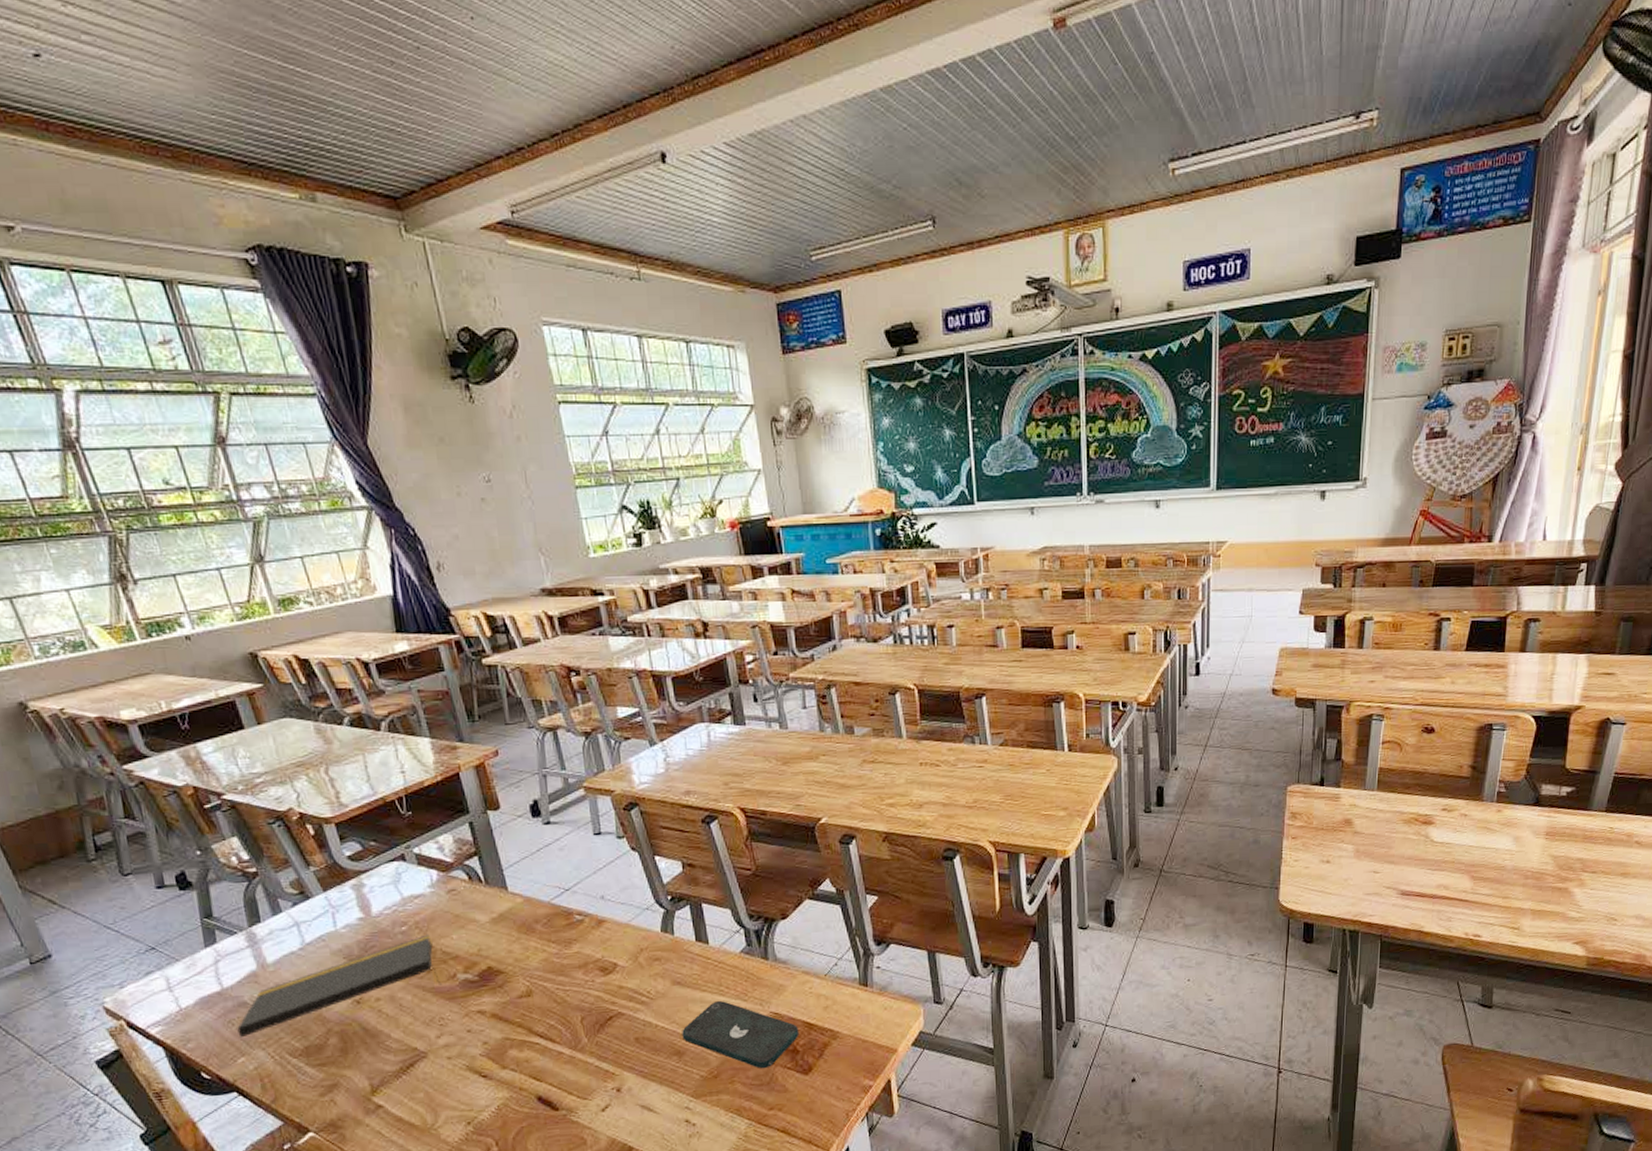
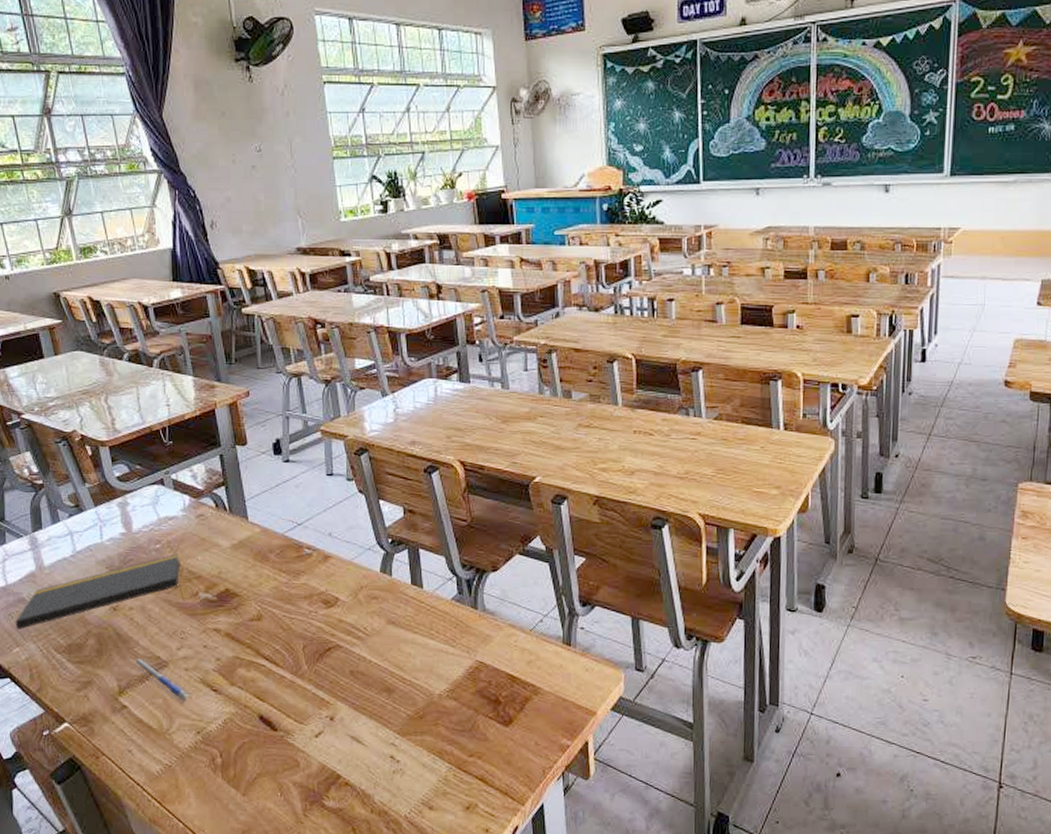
pen: none [385,1051,460,1094] -> present [132,657,194,703]
smartphone: present [682,1000,800,1069] -> none [393,643,503,716]

